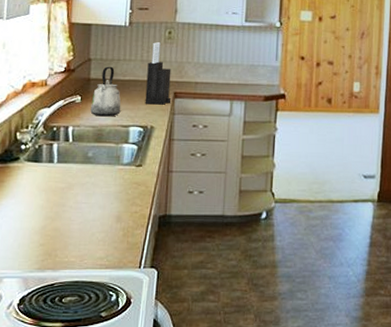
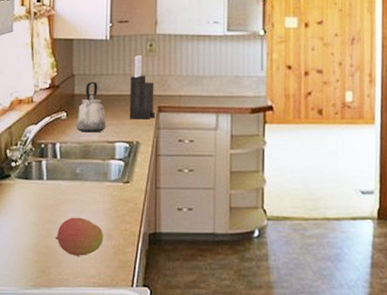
fruit: none [63,200,113,239] -> present [55,217,104,256]

